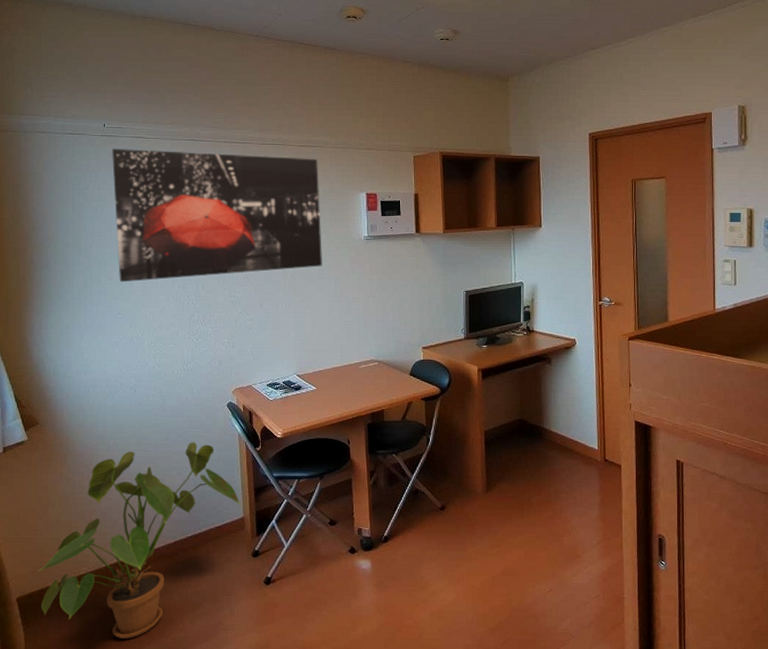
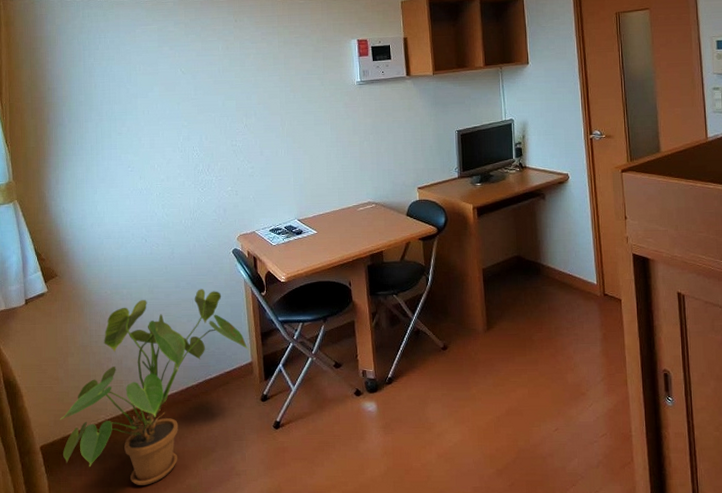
wall art: present [112,149,322,283] -> none [119,9,318,137]

